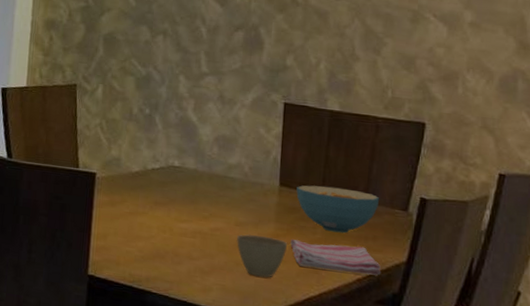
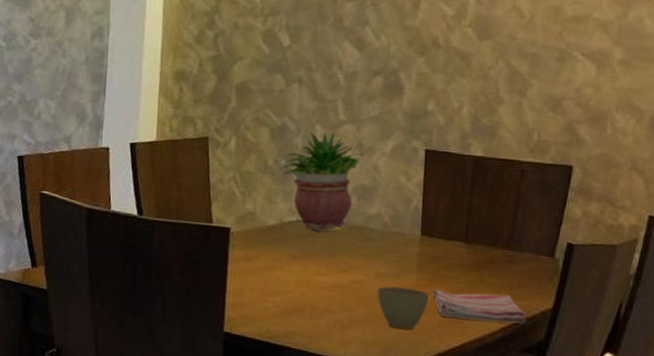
potted plant: none [146,82,227,179] -> present [282,132,366,232]
cereal bowl: present [296,185,380,233] -> none [438,233,525,282]

